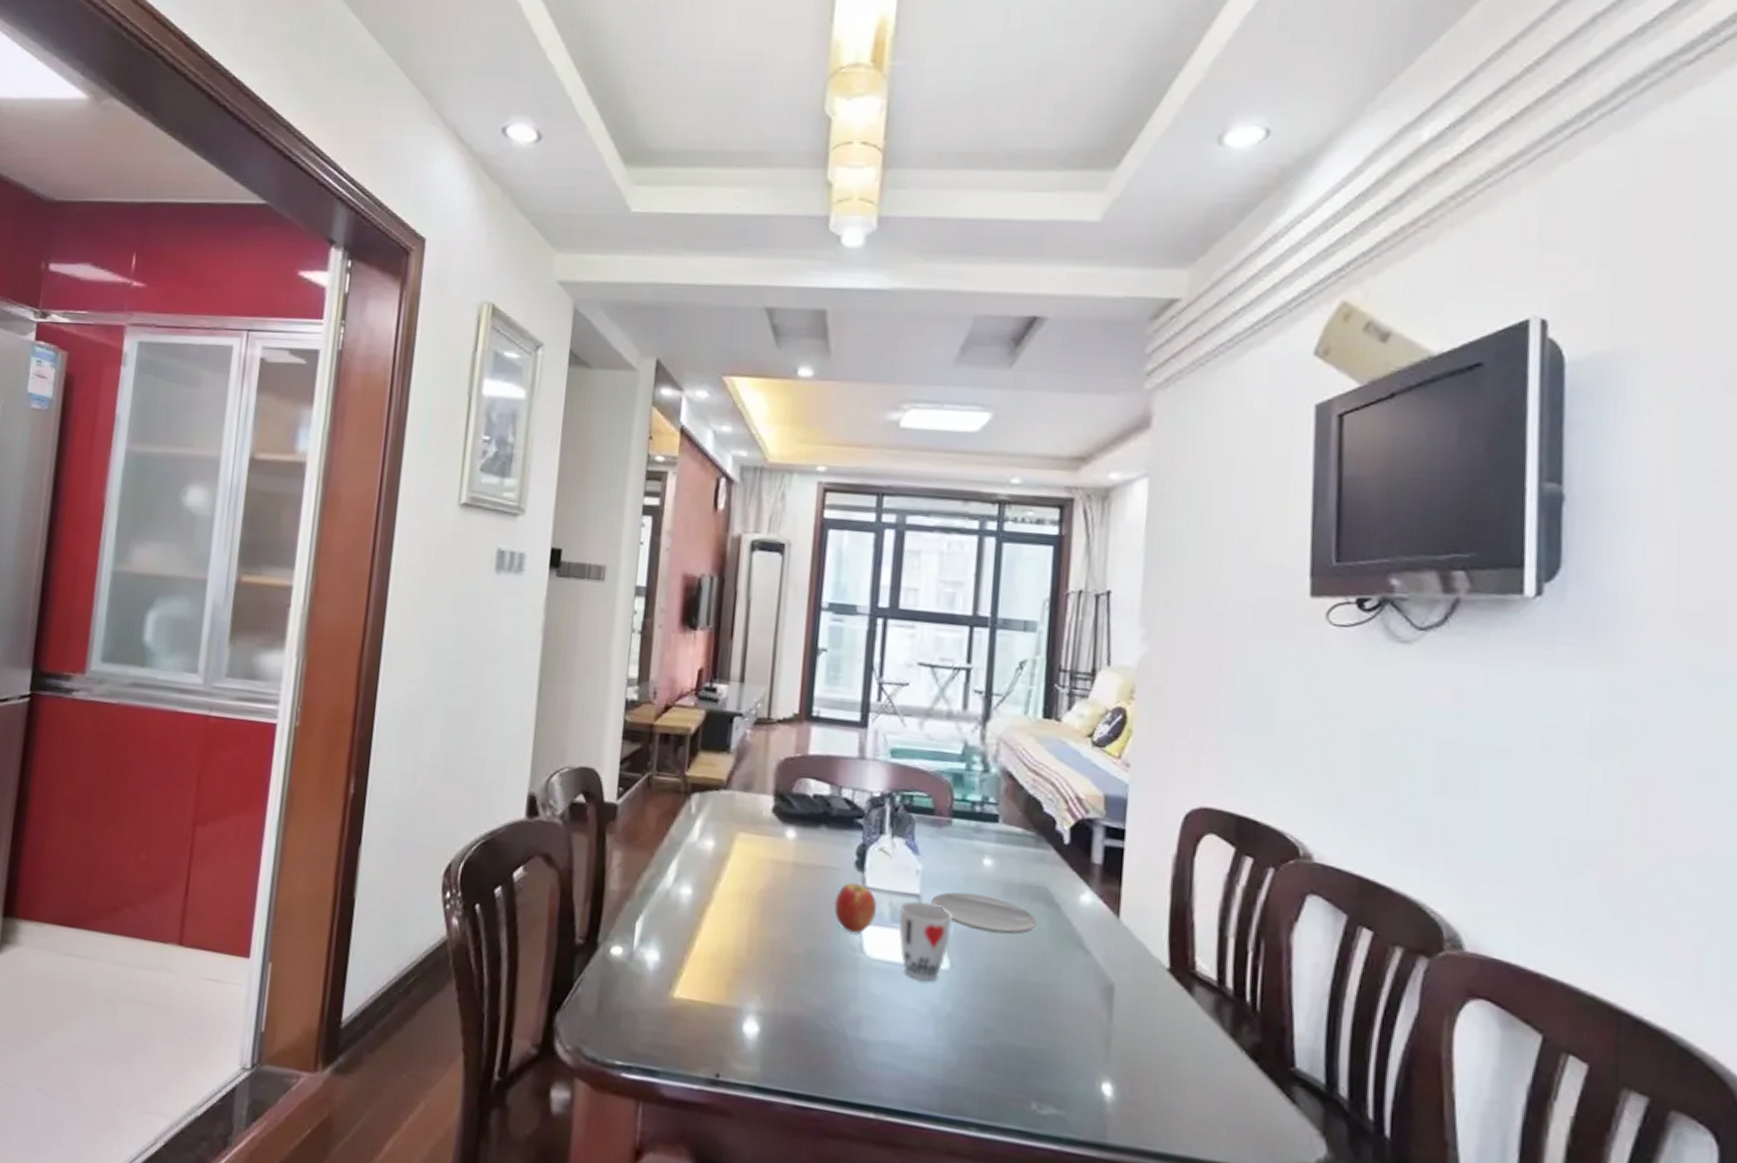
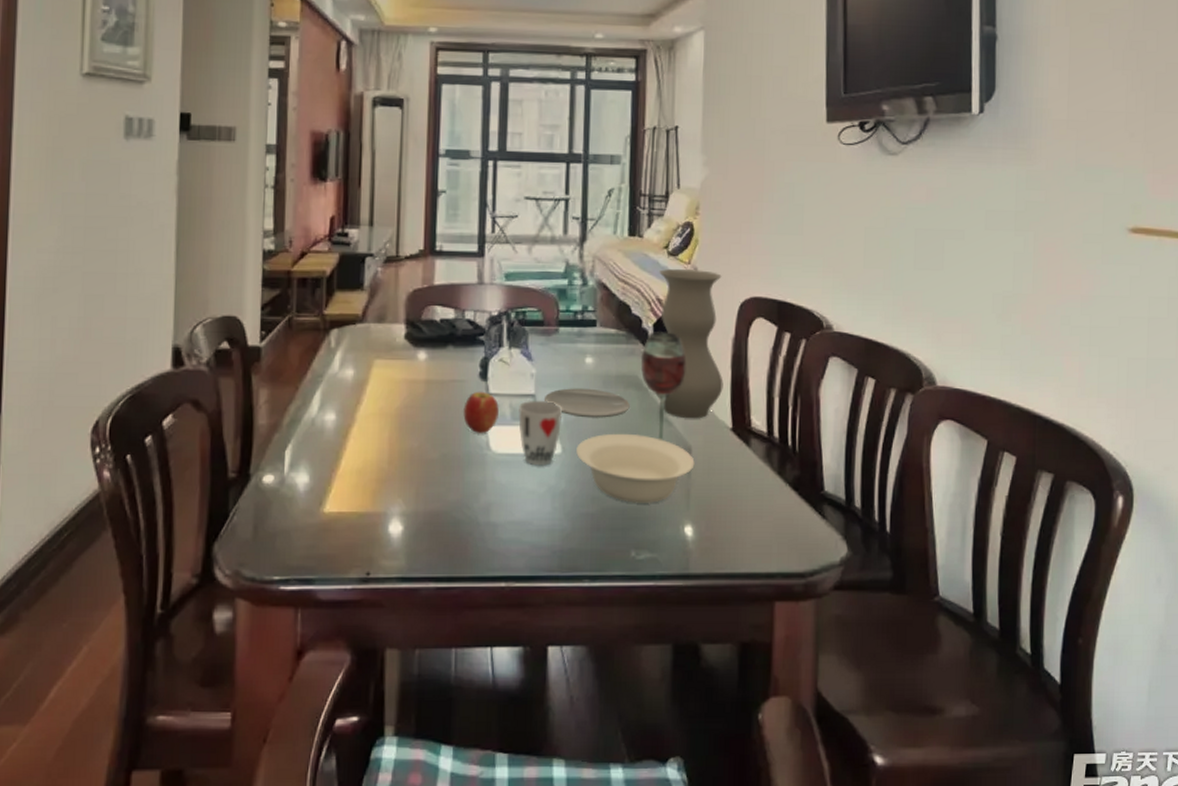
bowl: none [967,953,1118,1048] -> present [576,433,695,503]
wineglass: none [1051,836,1112,971] -> present [640,332,686,440]
vase: none [1079,762,1162,951] -> present [659,268,724,418]

